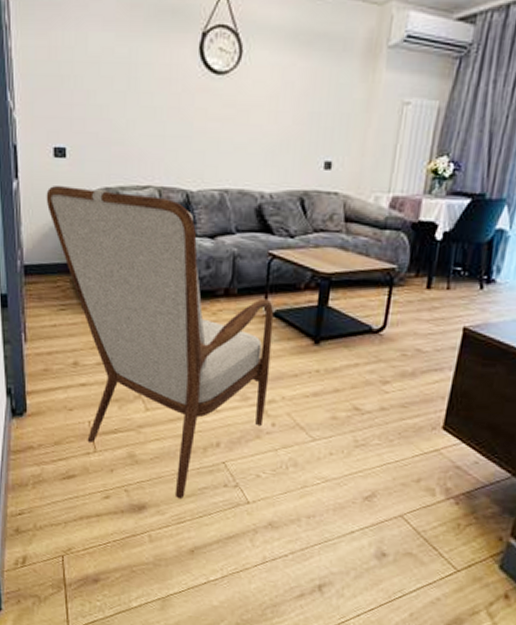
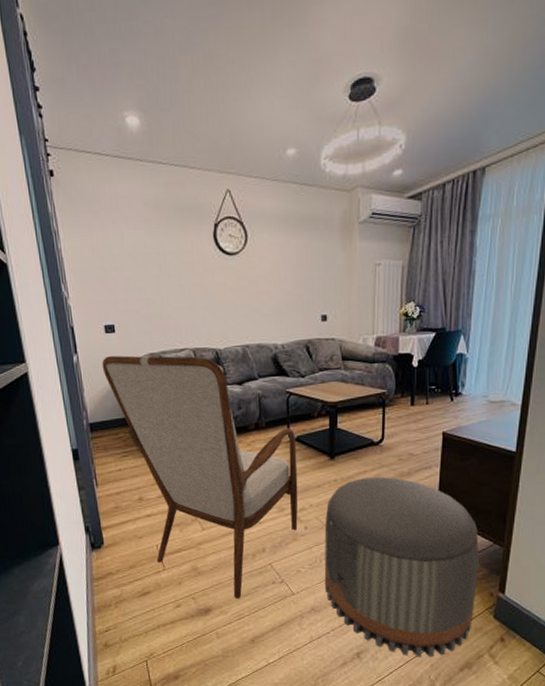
pouf: none [288,372,494,604] -> present [324,476,480,657]

